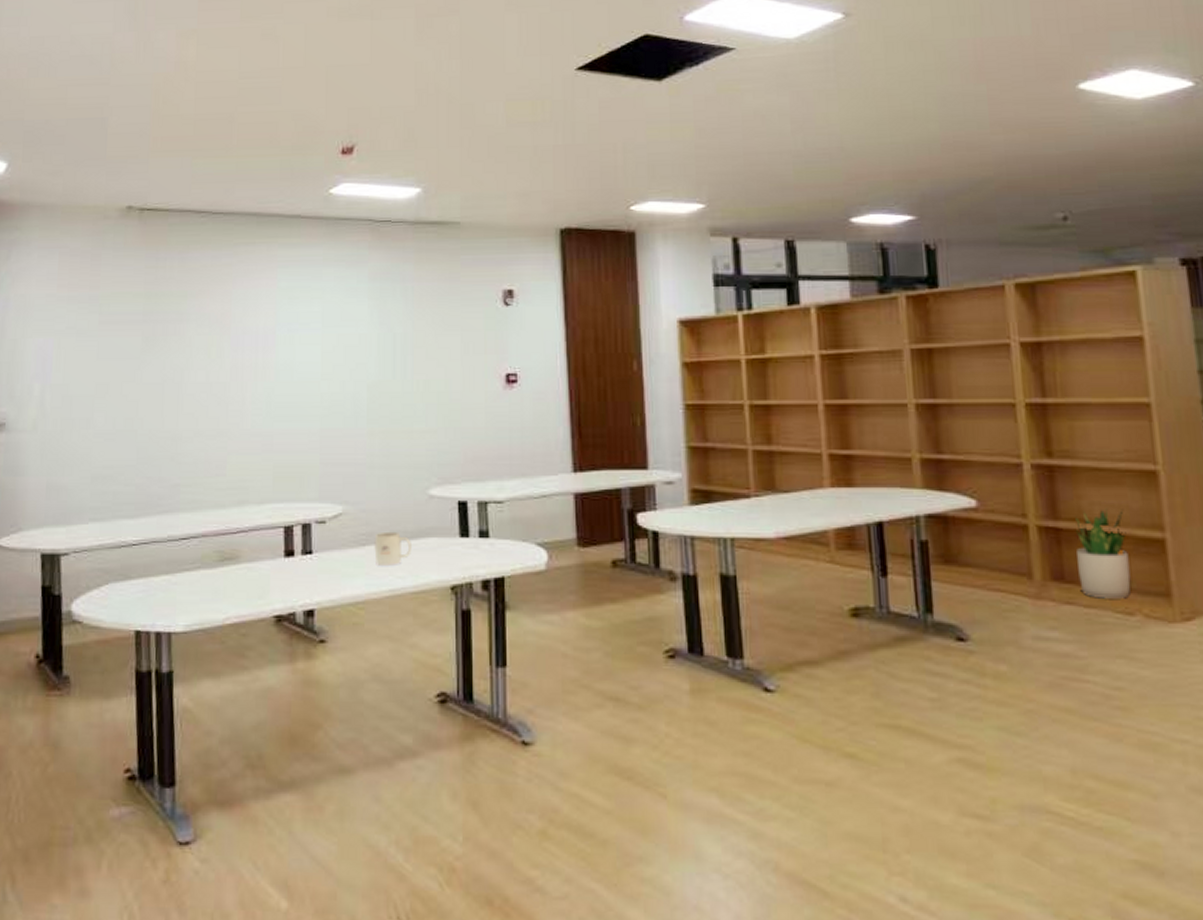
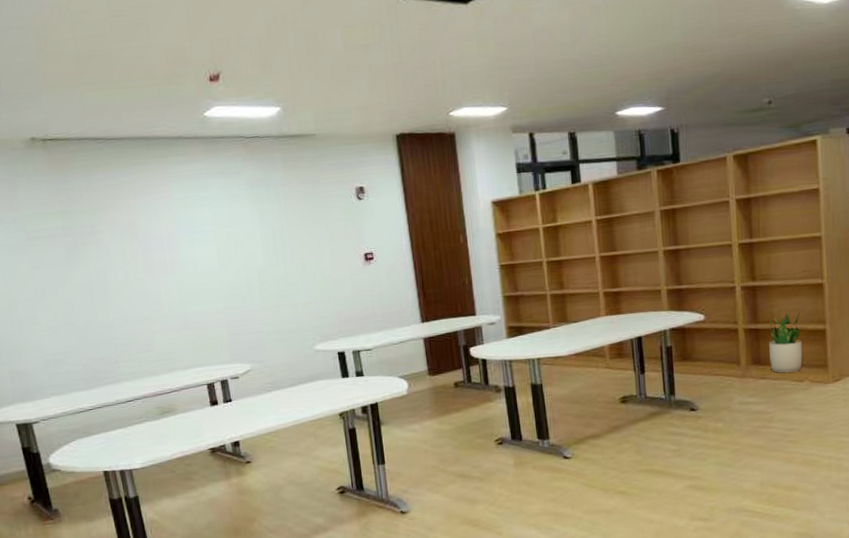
mug: present [374,531,412,567] -> none [277,379,307,405]

